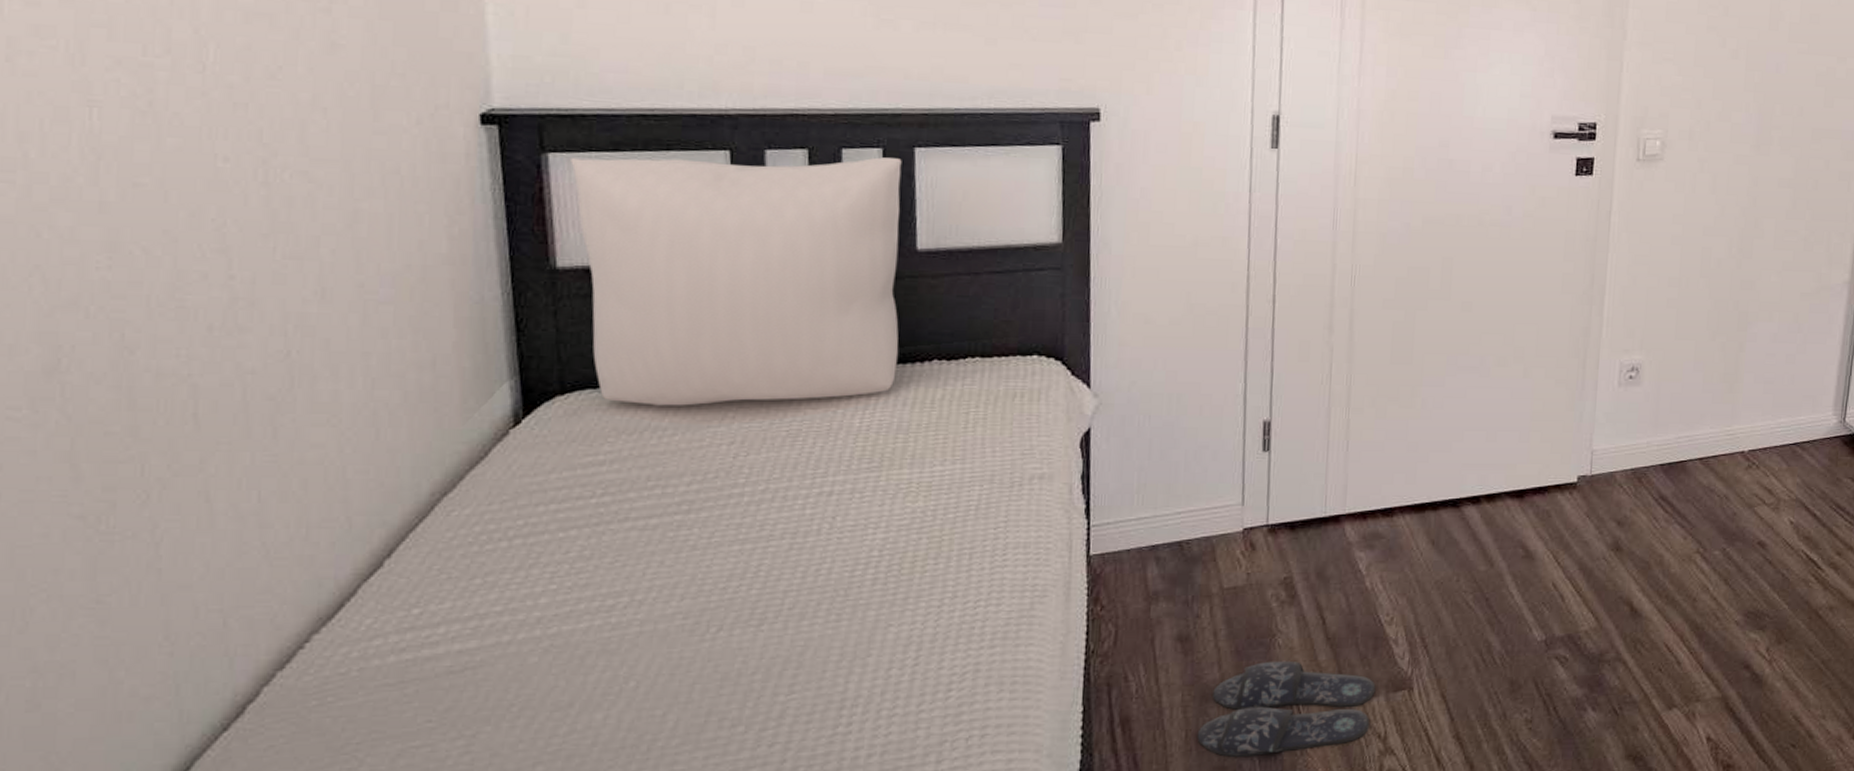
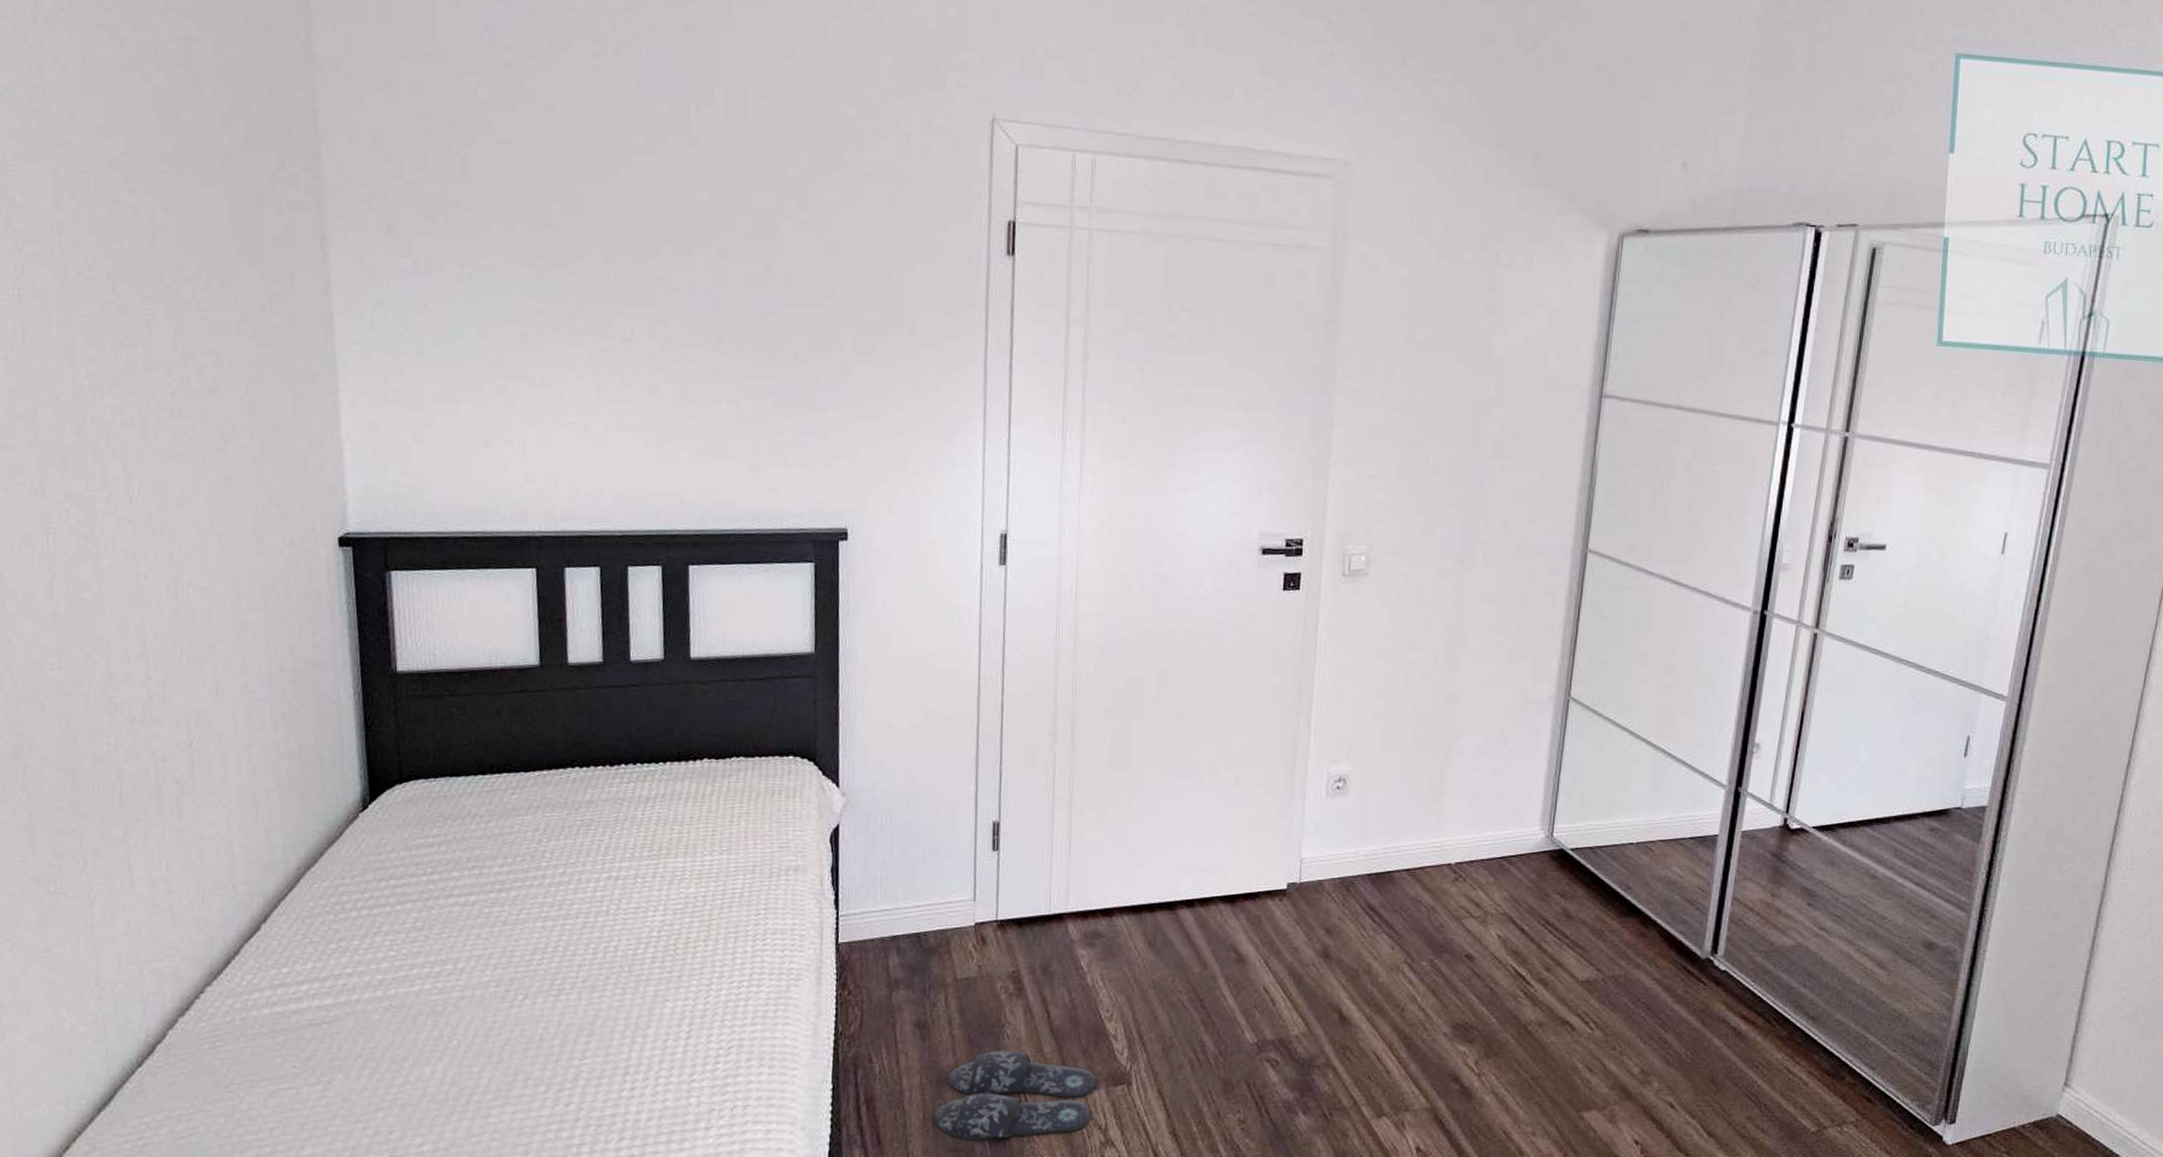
pillow: present [570,157,902,406] -> none [409,574,678,796]

